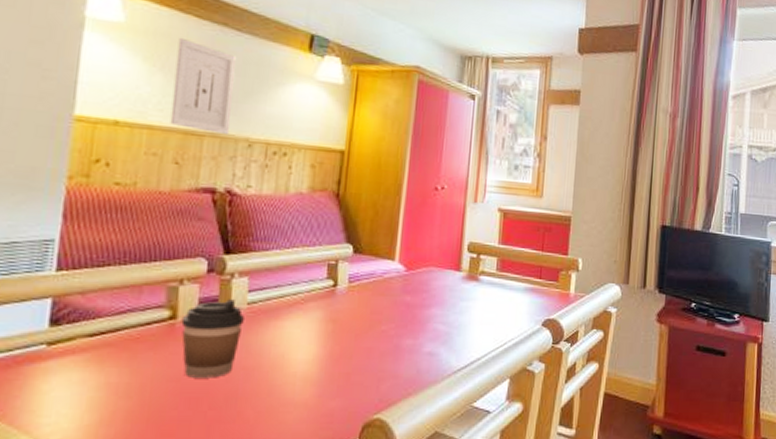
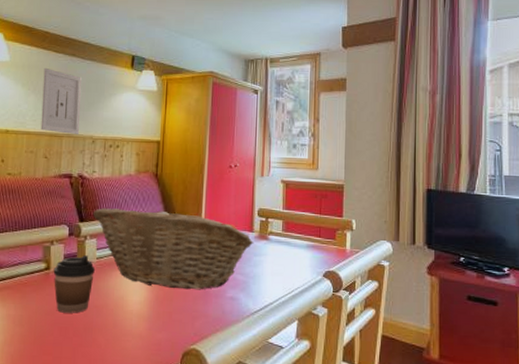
fruit basket: none [244,236,460,344] -> present [92,208,253,290]

